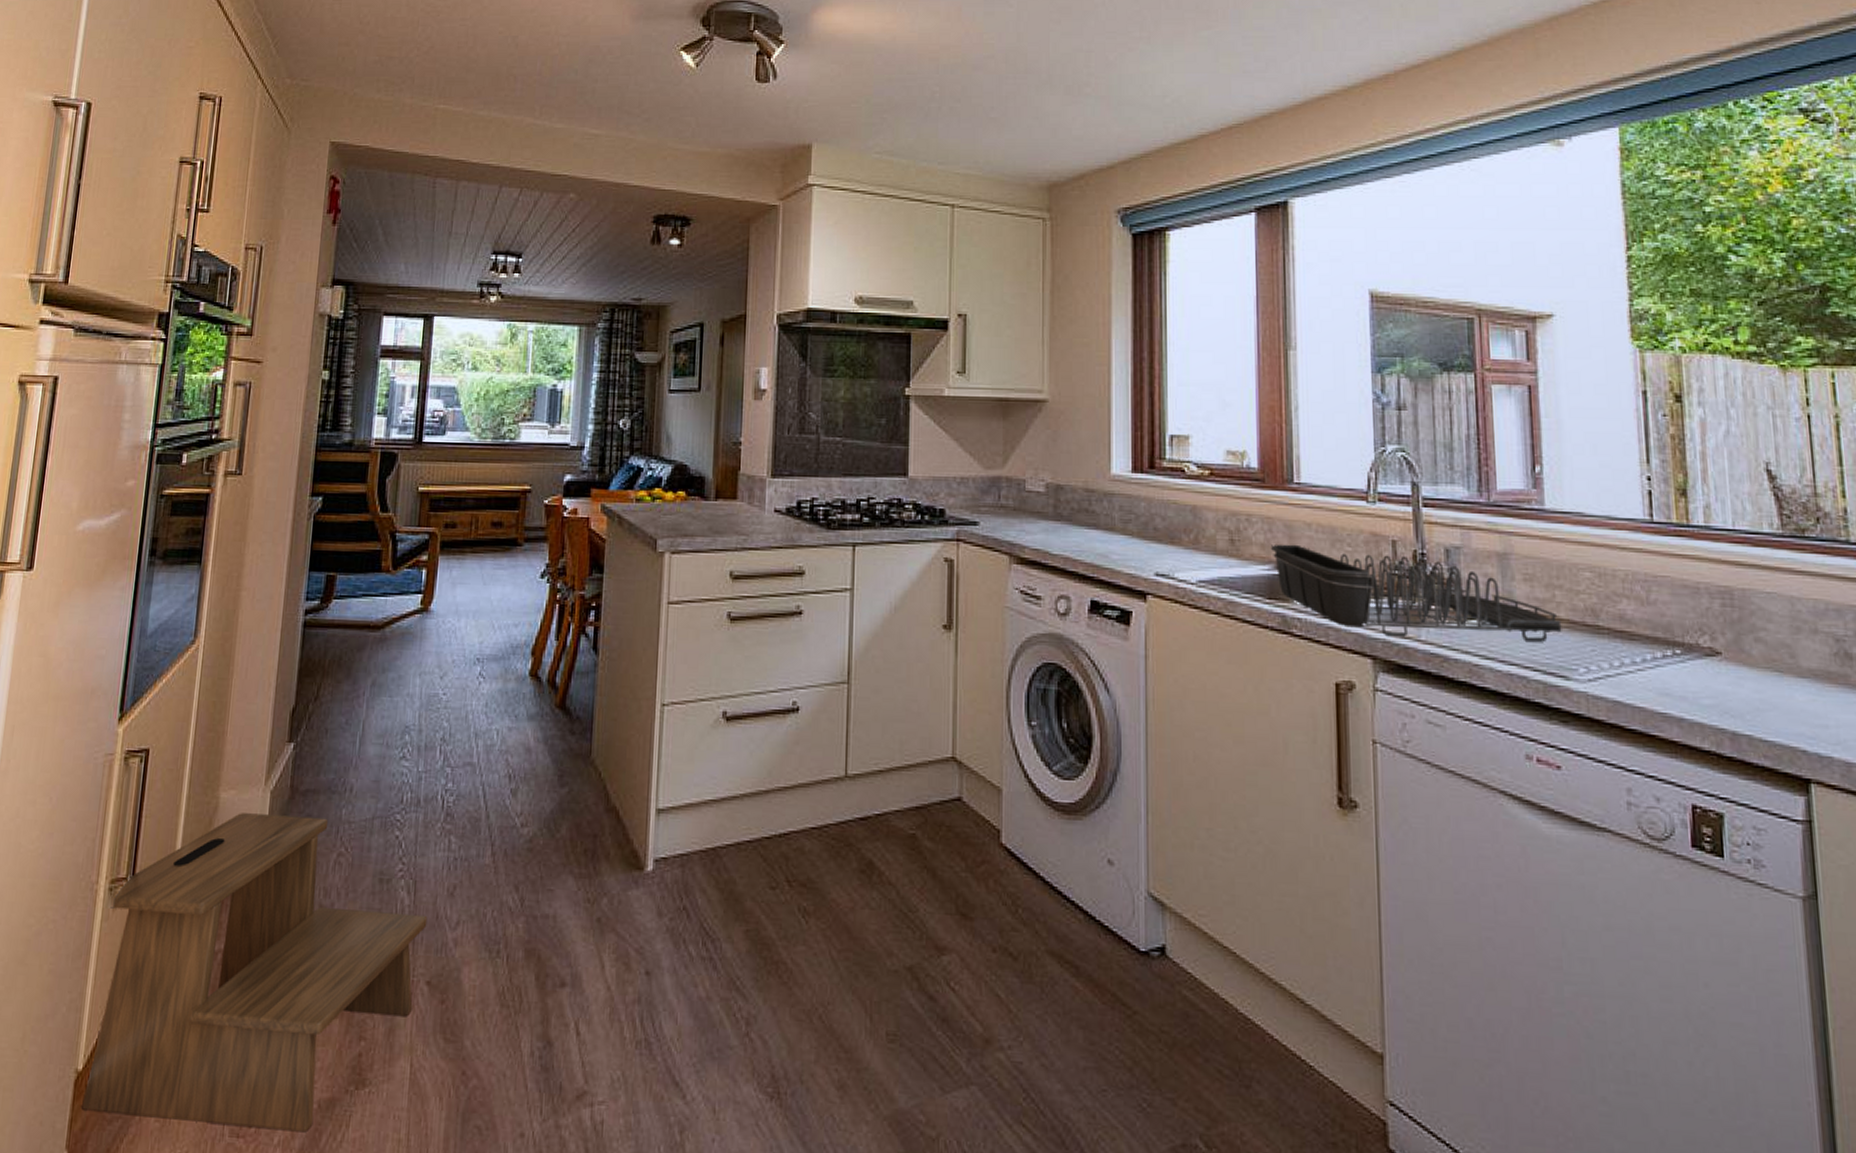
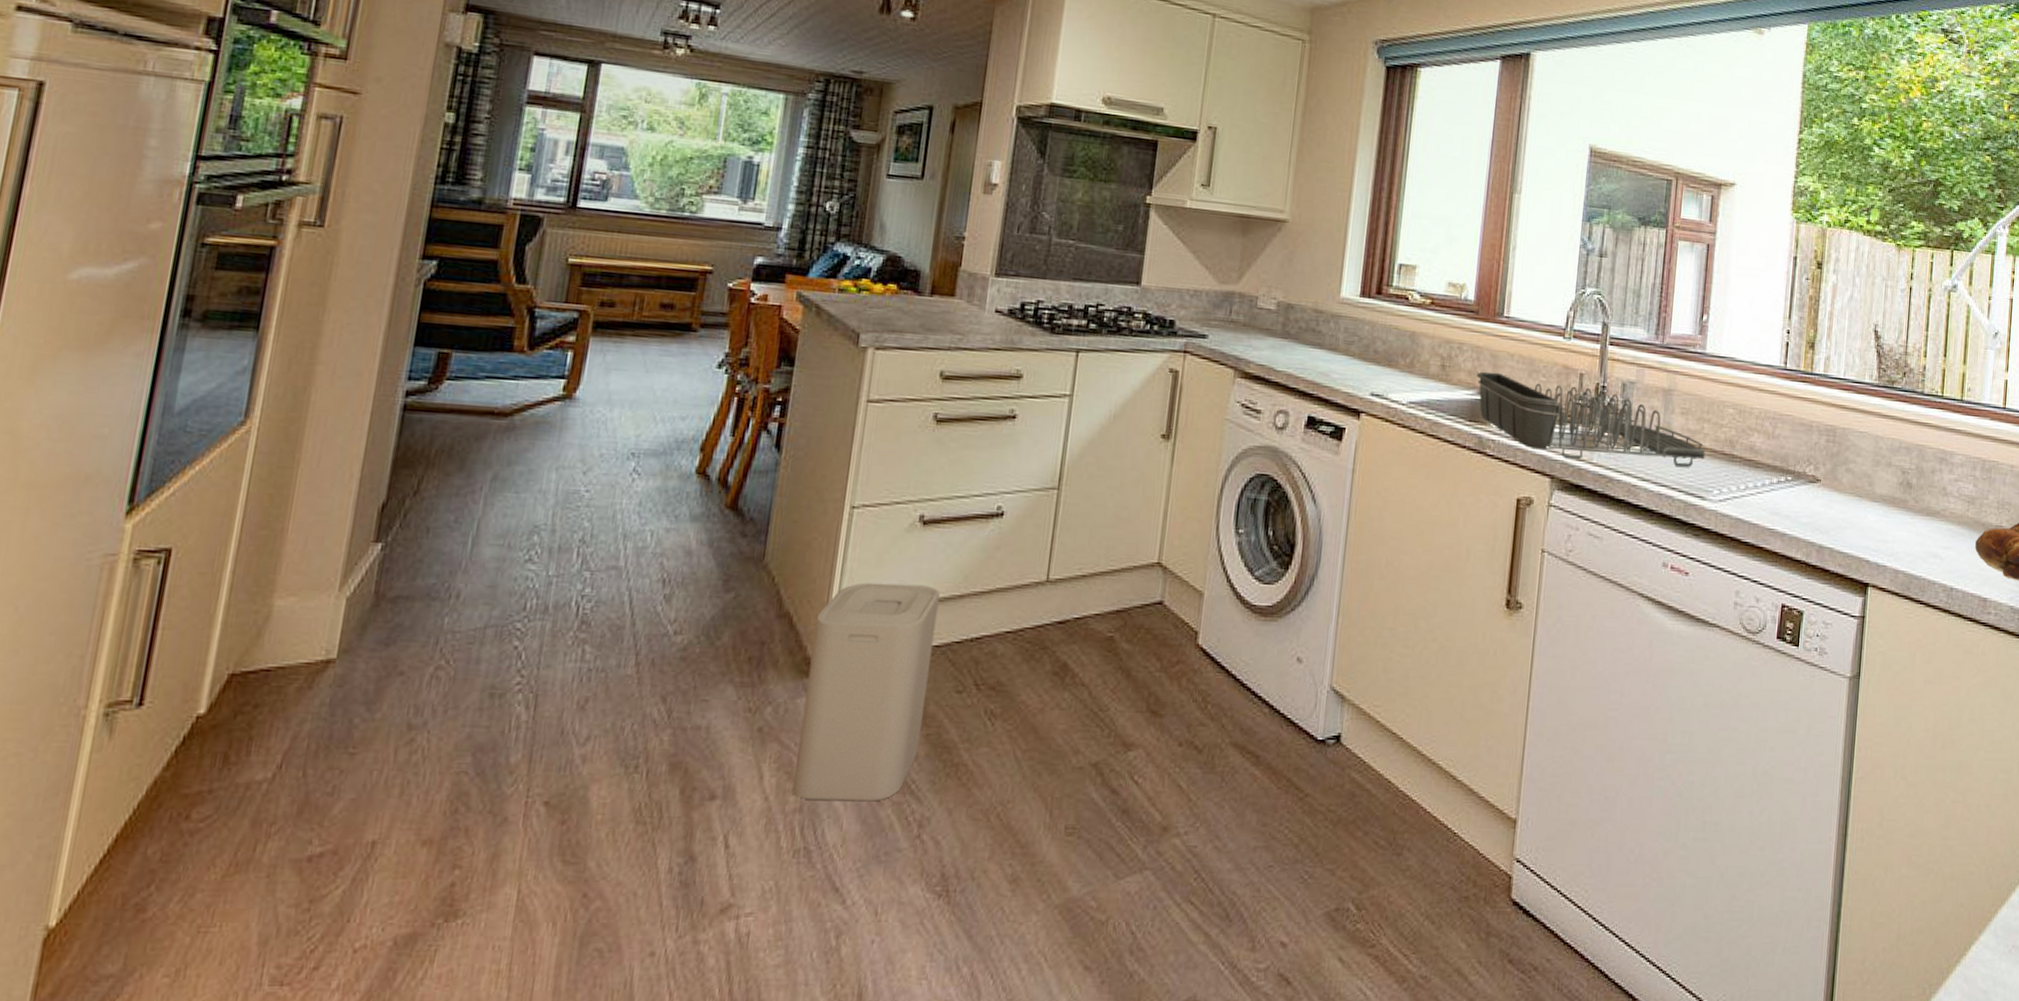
step stool: present [82,813,428,1133] -> none [53,623,550,974]
trash can: none [630,778,747,997] -> present [791,582,940,802]

